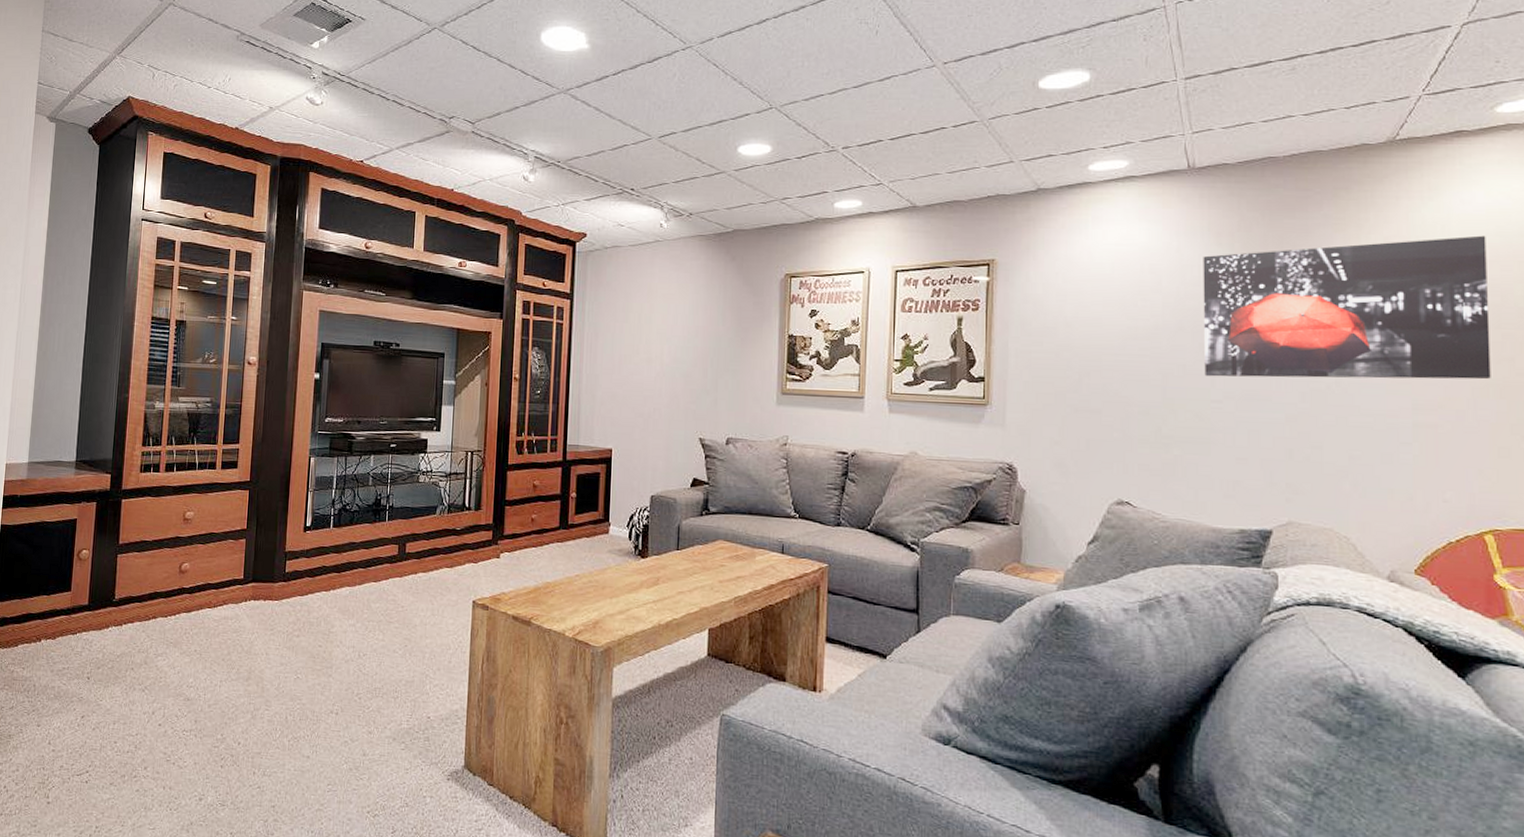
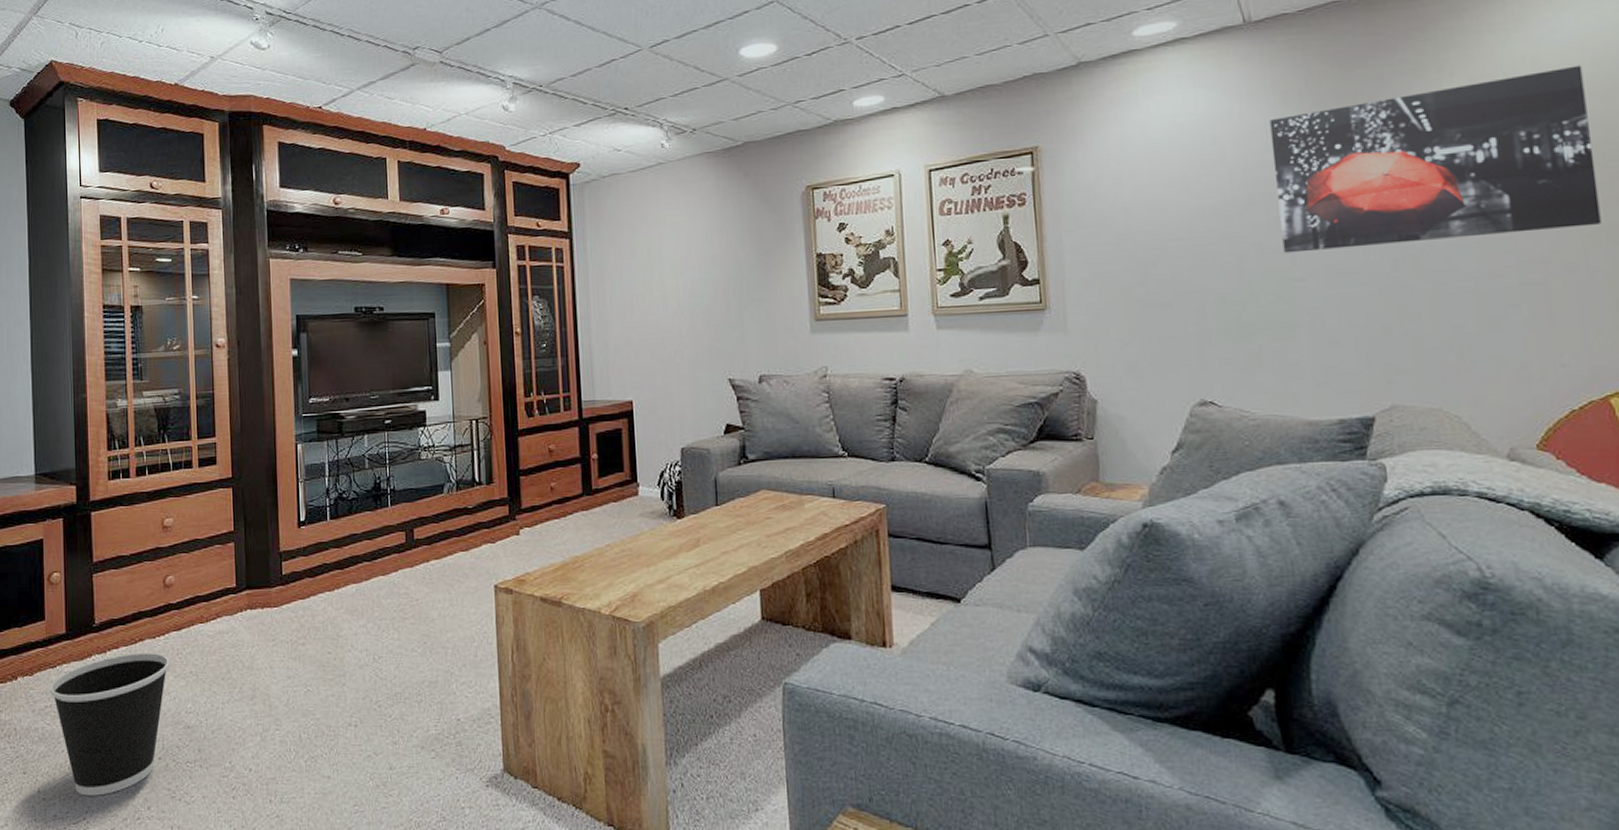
wastebasket: none [68,628,178,753] -> present [50,653,170,796]

